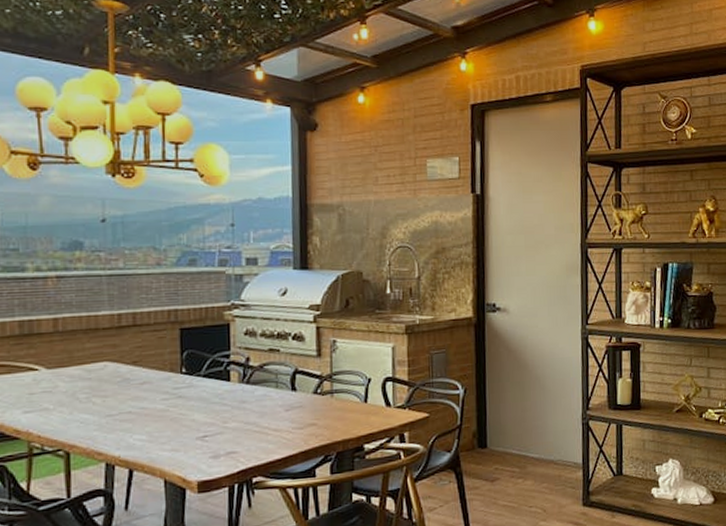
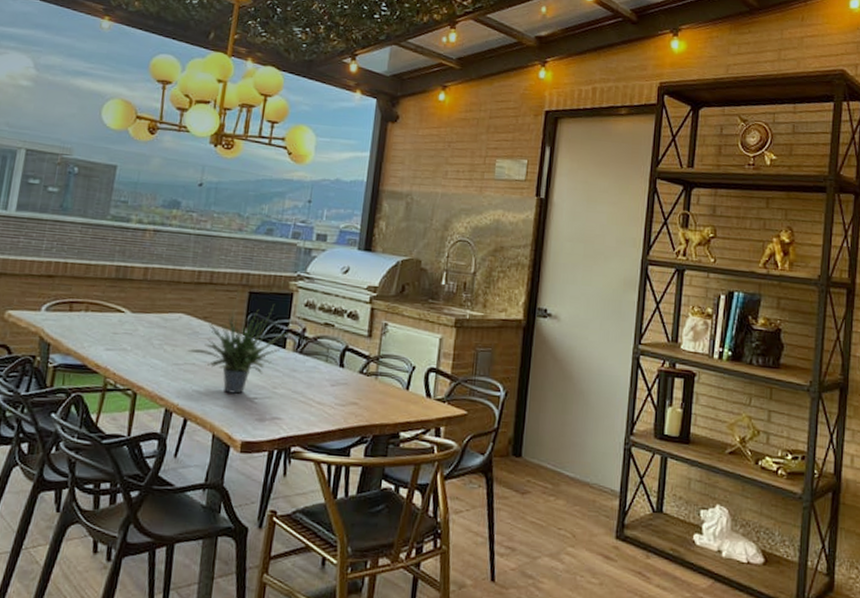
potted plant: none [120,337,234,436] -> present [187,304,291,394]

